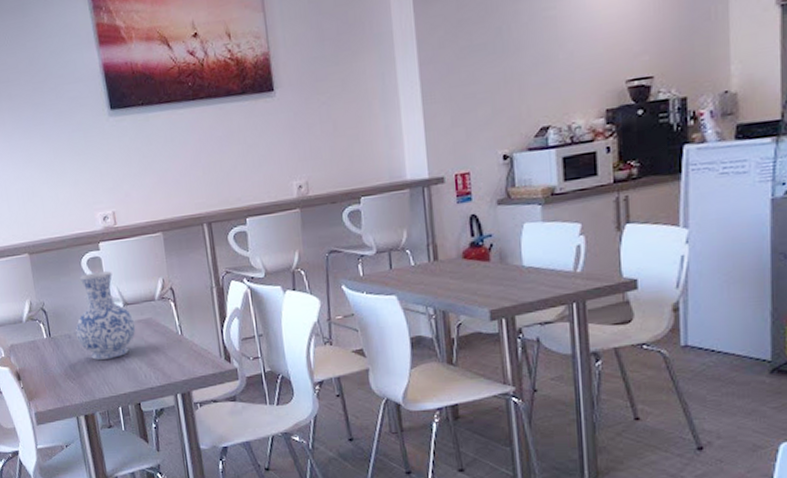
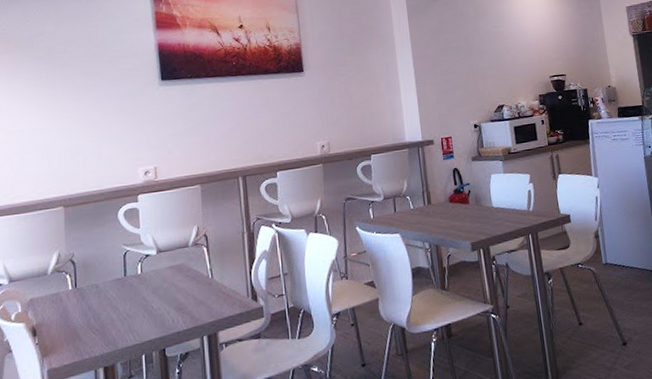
vase: present [75,271,136,360] -> none [104,221,167,309]

